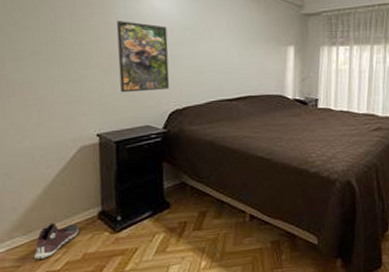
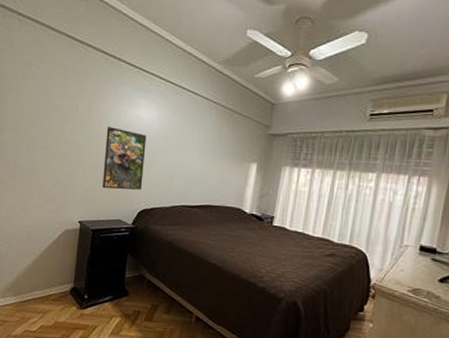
sneaker: present [34,222,79,260] -> none [19,290,54,319]

